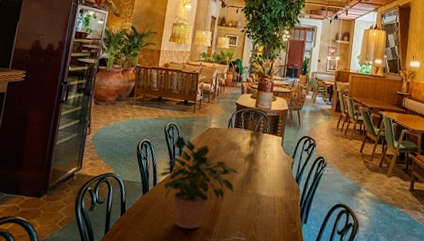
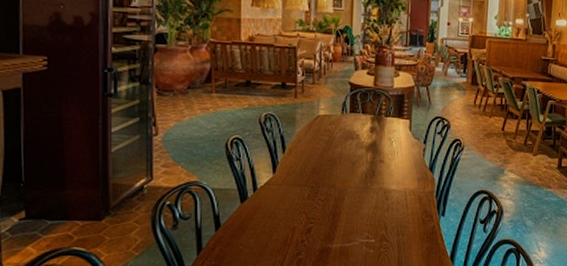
potted plant: present [157,136,240,230] -> none [256,129,361,237]

